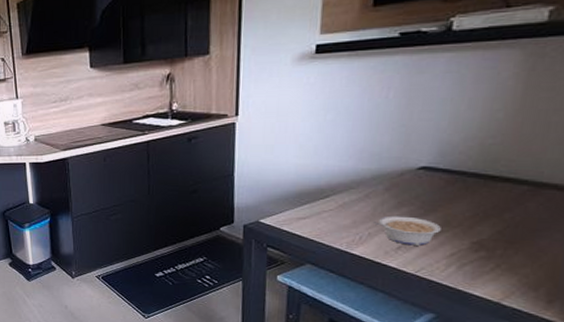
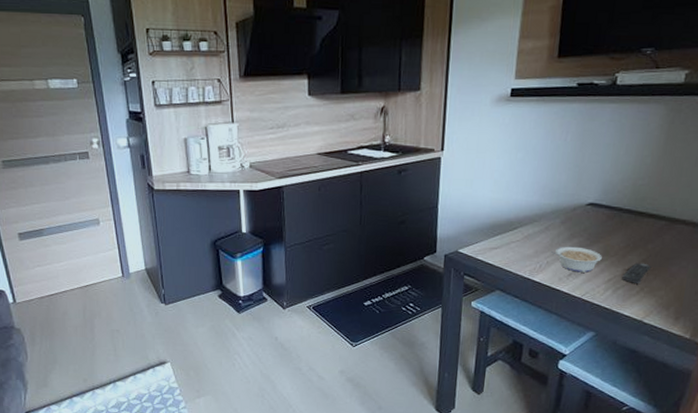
remote control: none [469,235,511,260] -> present [622,262,652,285]

